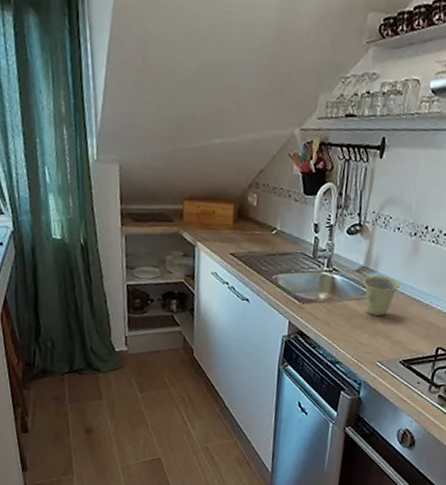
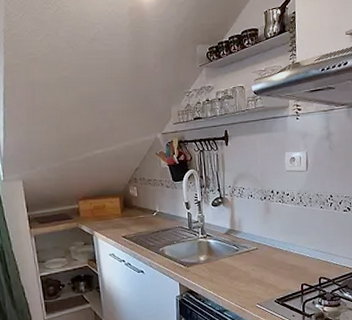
cup: present [362,275,401,316] -> none [232,234,263,267]

